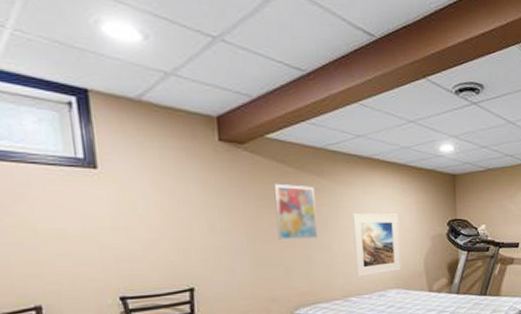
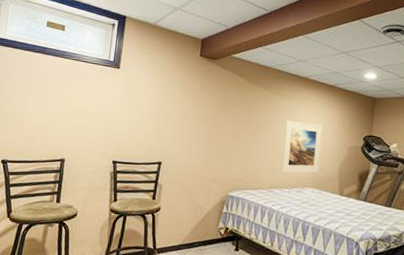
wall art: present [273,183,318,241] -> none [227,91,260,137]

